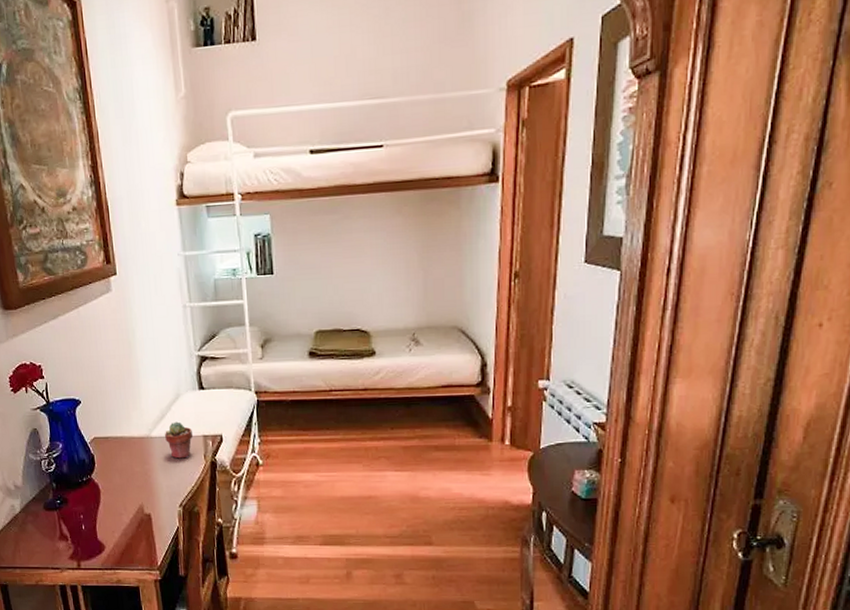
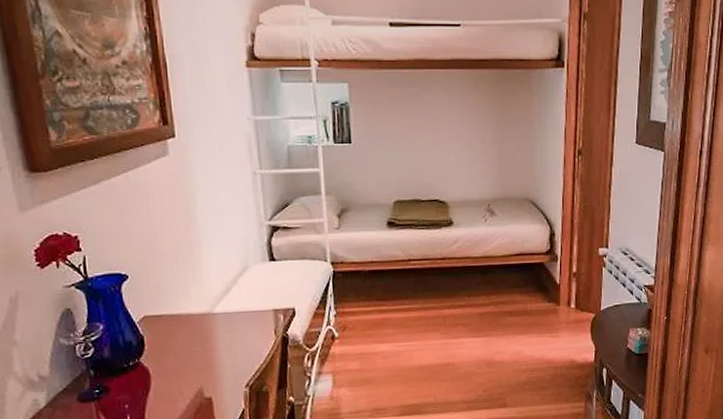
potted succulent: present [164,421,193,459] -> none [229,295,262,336]

